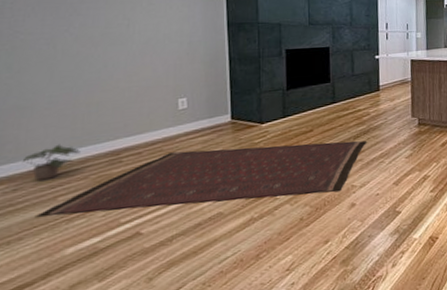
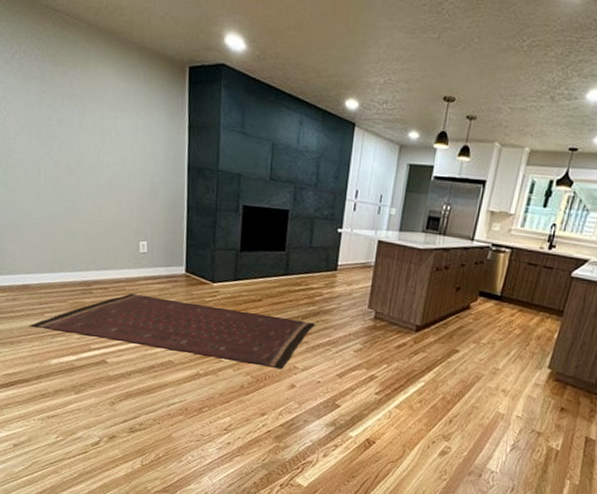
potted plant: present [22,144,80,182] -> none [18,265,60,297]

